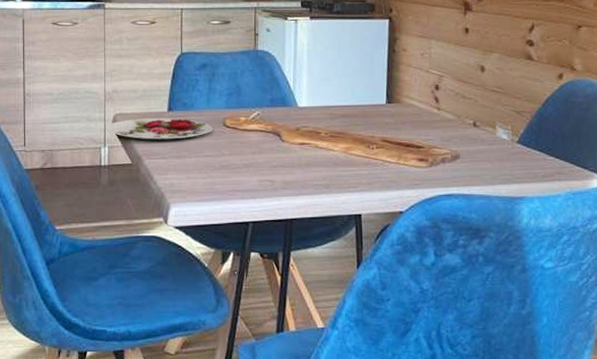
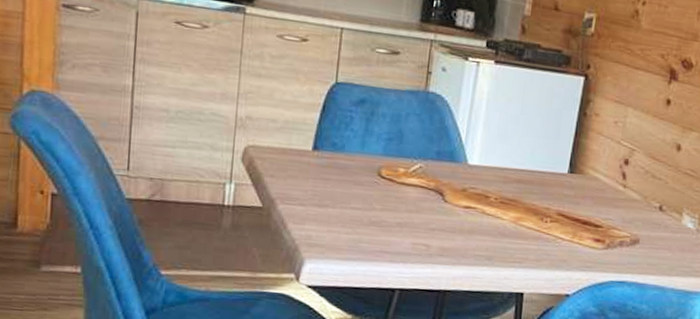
plate: present [106,118,212,140] -> none [233,153,365,185]

